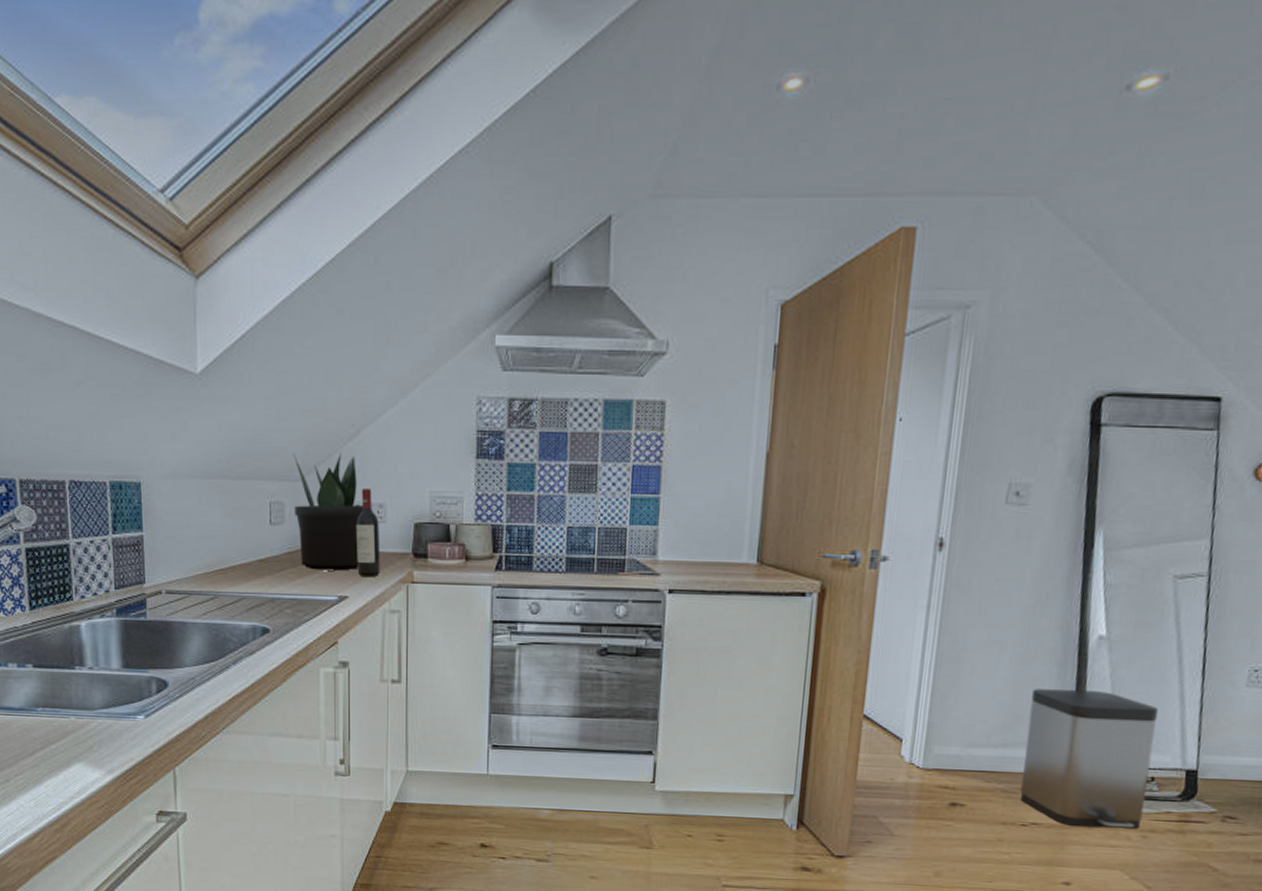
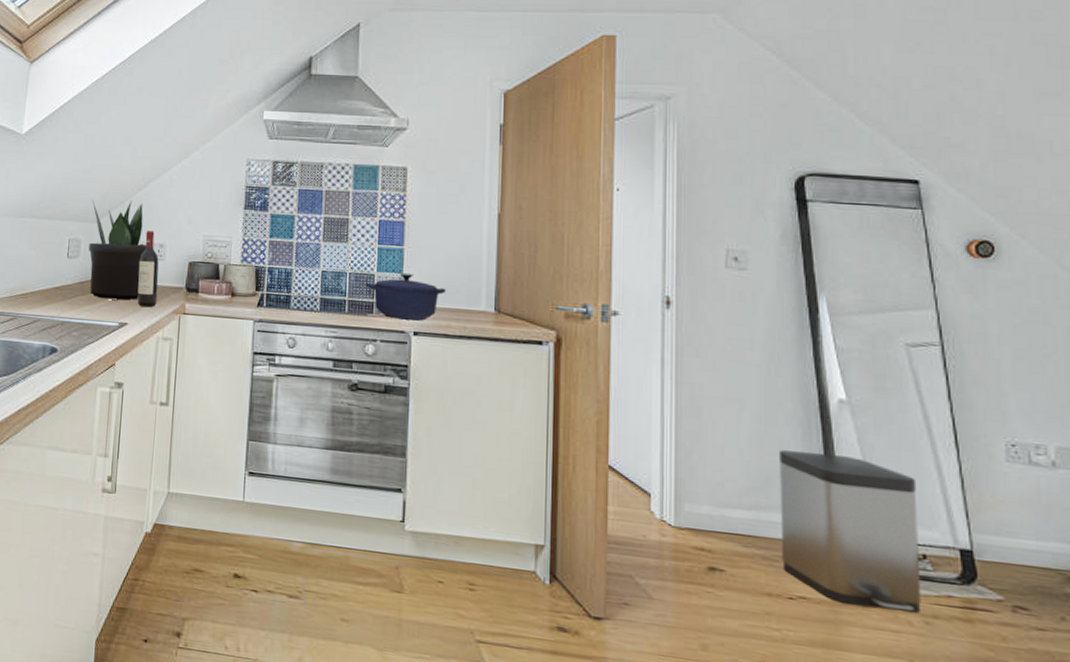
cooking pot: none [616,524,705,577] -> present [365,272,445,321]

